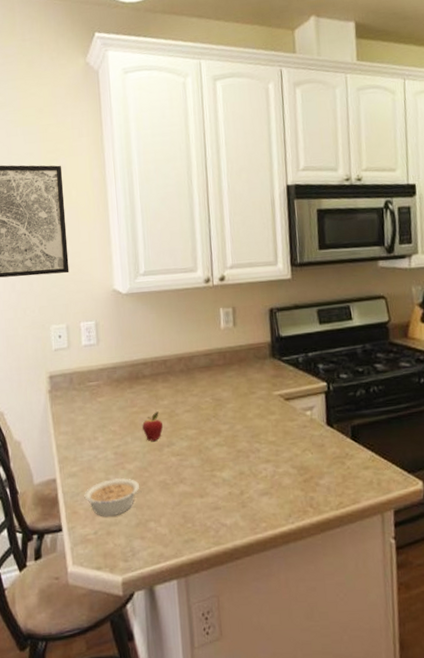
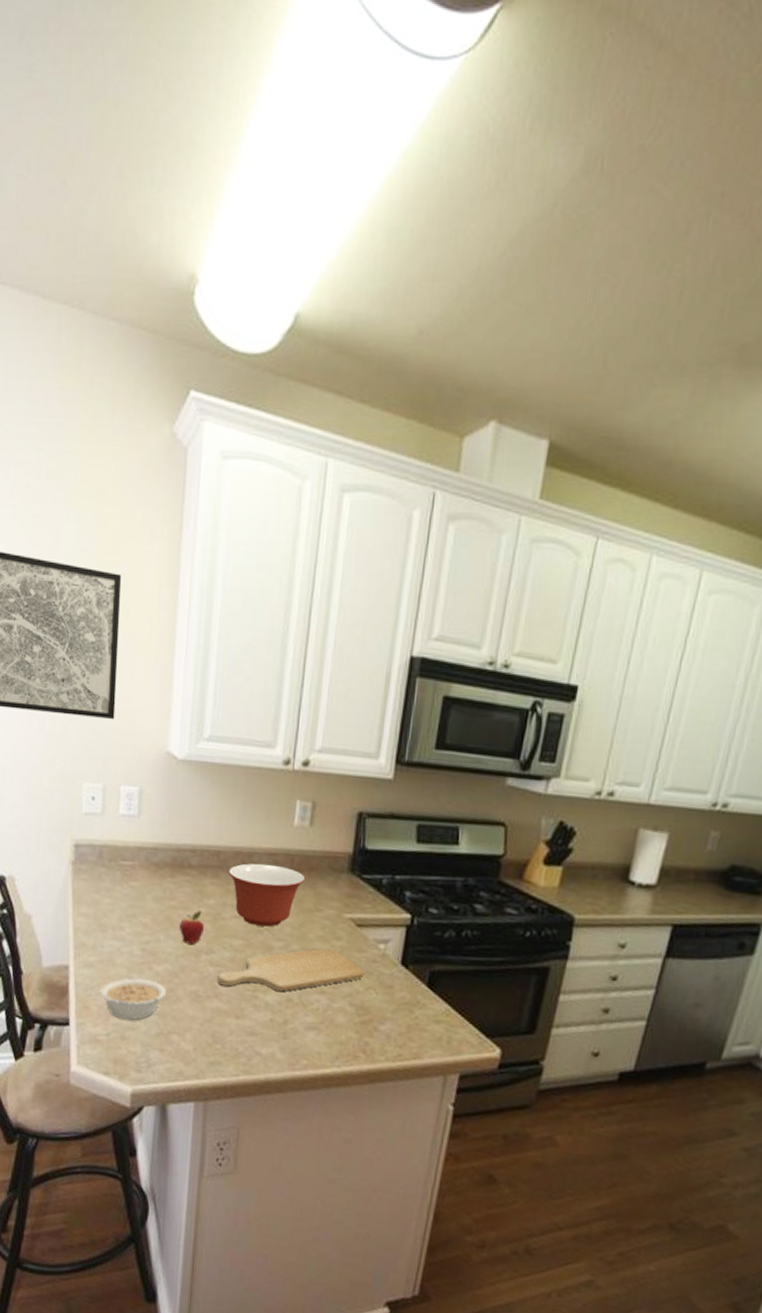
mixing bowl: none [175,362,238,415] -> present [228,863,306,927]
chopping board: none [179,423,299,471] -> present [217,948,365,991]

